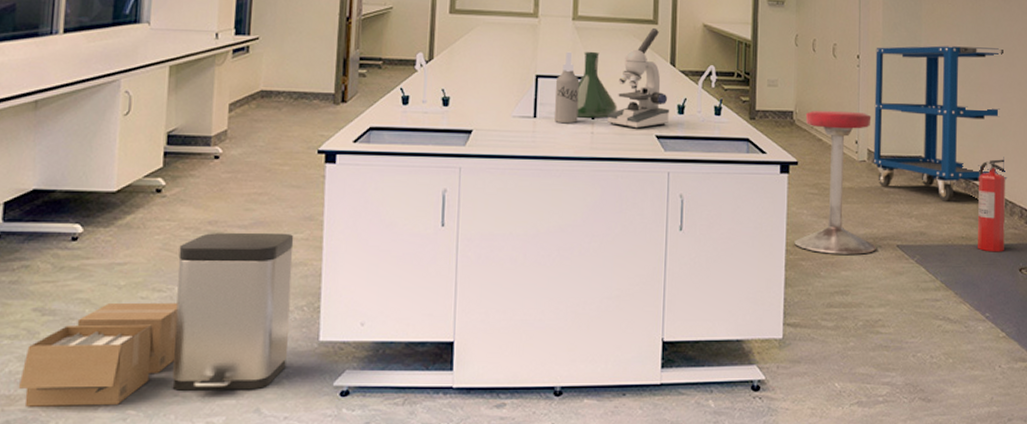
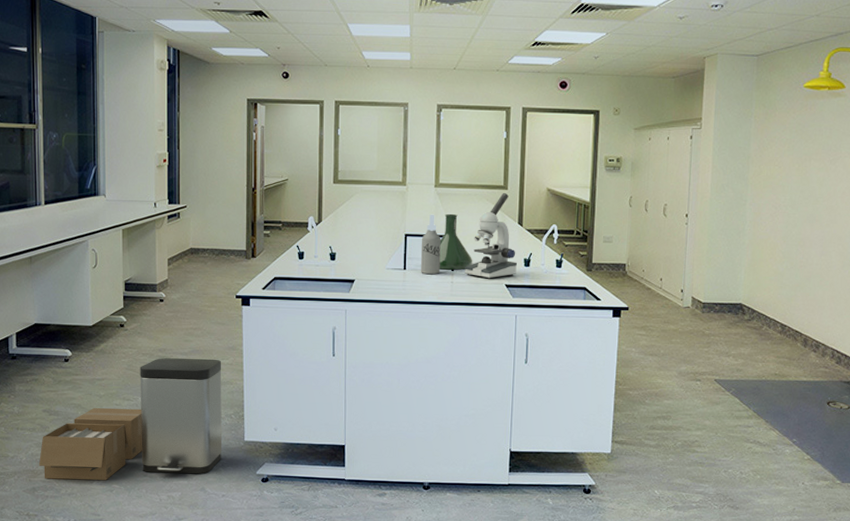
stool: present [794,110,877,255] -> none [623,263,697,387]
utility cart: present [873,45,1008,201] -> none [696,204,826,343]
fire extinguisher: present [978,159,1006,252] -> none [789,306,821,388]

